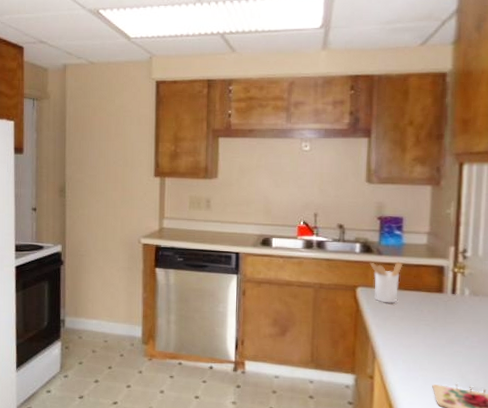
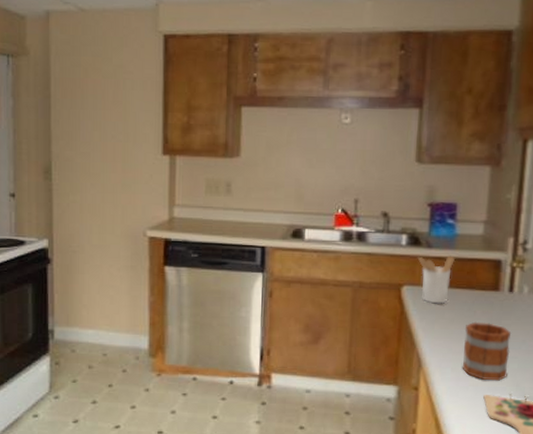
mug: none [412,319,456,372] -> present [462,321,512,381]

